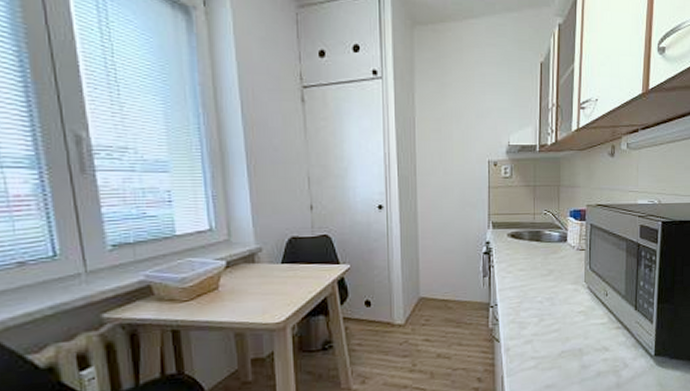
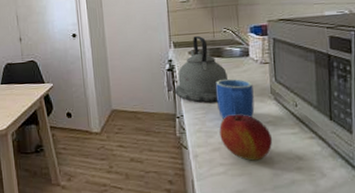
kettle: none [490,216,544,291] -> present [174,35,227,103]
mug: none [533,265,568,308] -> present [216,78,255,119]
apple: none [533,303,583,353] -> present [219,114,273,161]

